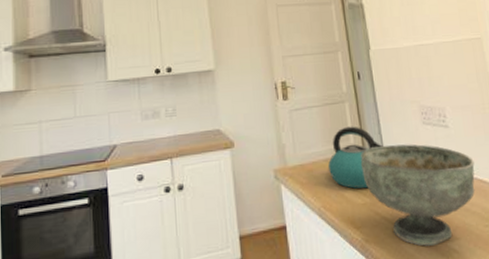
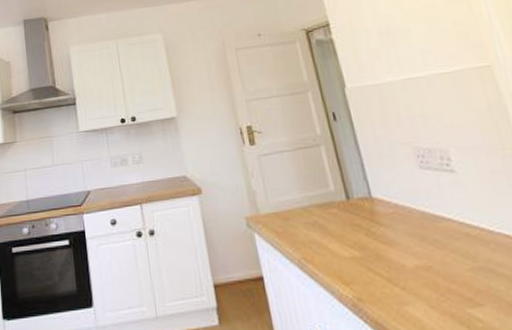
kettle: present [327,126,383,189] -> none [305,171,371,241]
decorative bowl: present [361,144,475,246] -> none [344,191,500,311]

